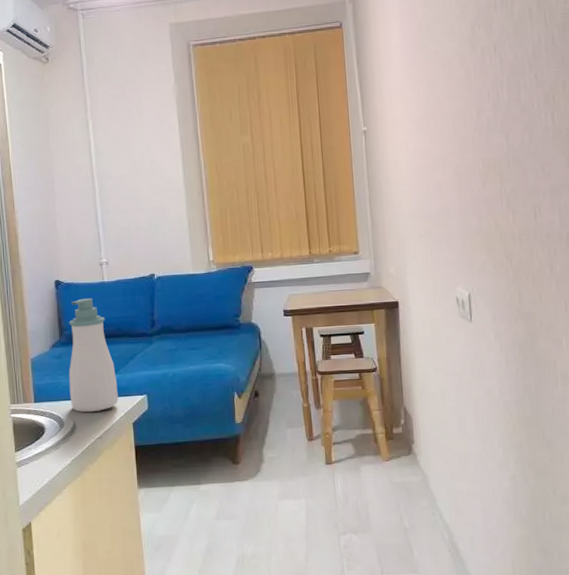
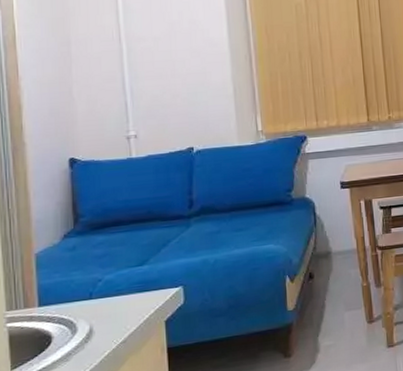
soap bottle: present [68,298,118,413] -> none [84,178,148,314]

